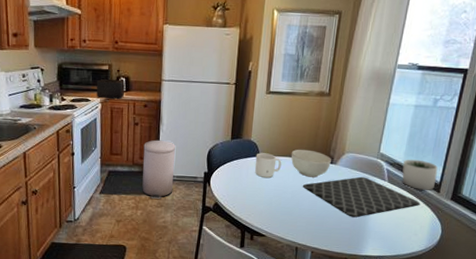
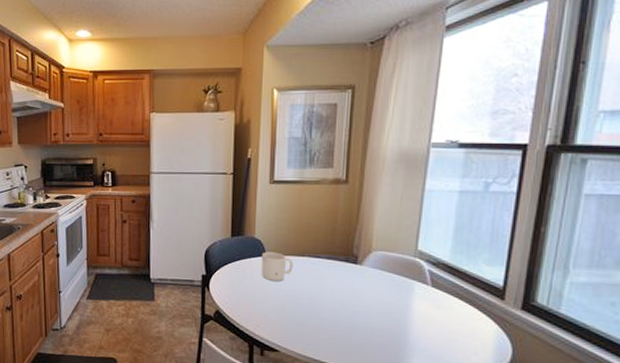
toaster: present [96,79,126,99] -> none [80,174,112,195]
pedal bin: present [142,140,175,200] -> none [132,238,168,307]
bowl: present [291,149,331,178] -> none [304,246,355,281]
placemat: present [303,176,421,218] -> none [322,279,479,331]
planter: present [402,159,438,190] -> none [450,257,499,297]

